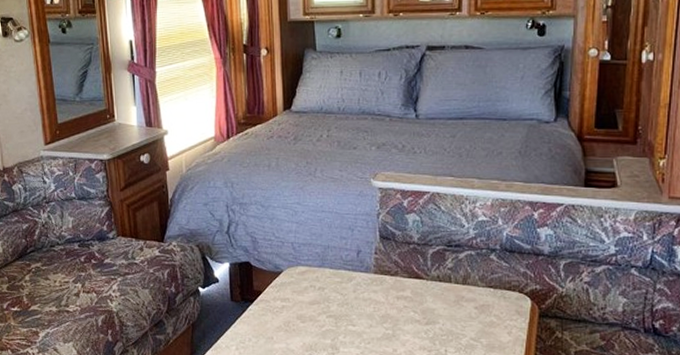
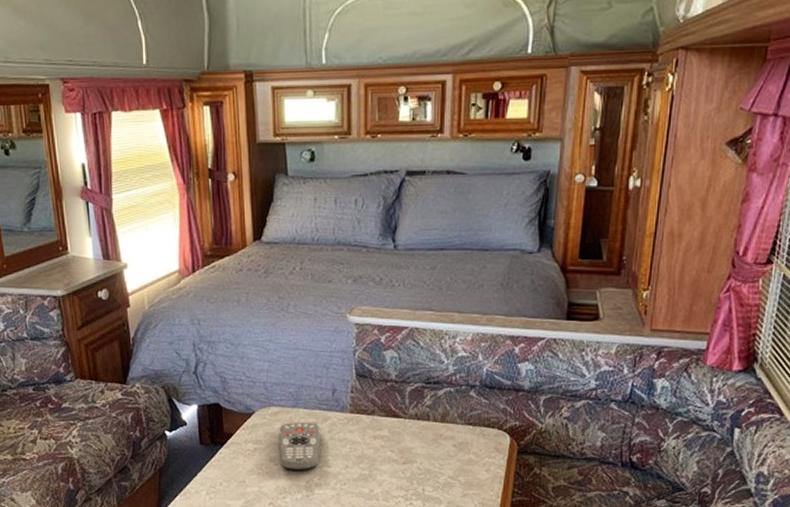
remote control: none [306,282,345,330] -> present [279,422,320,472]

